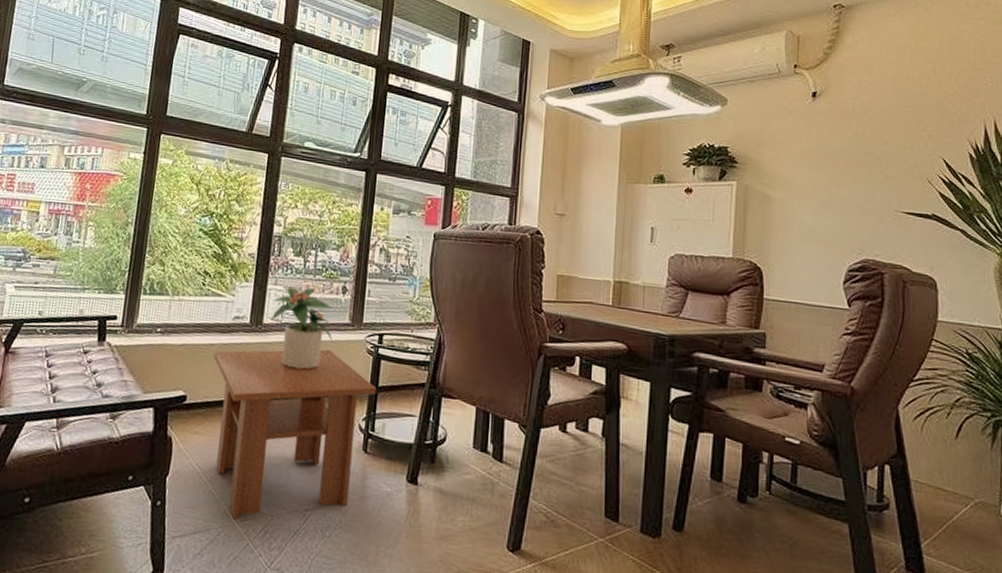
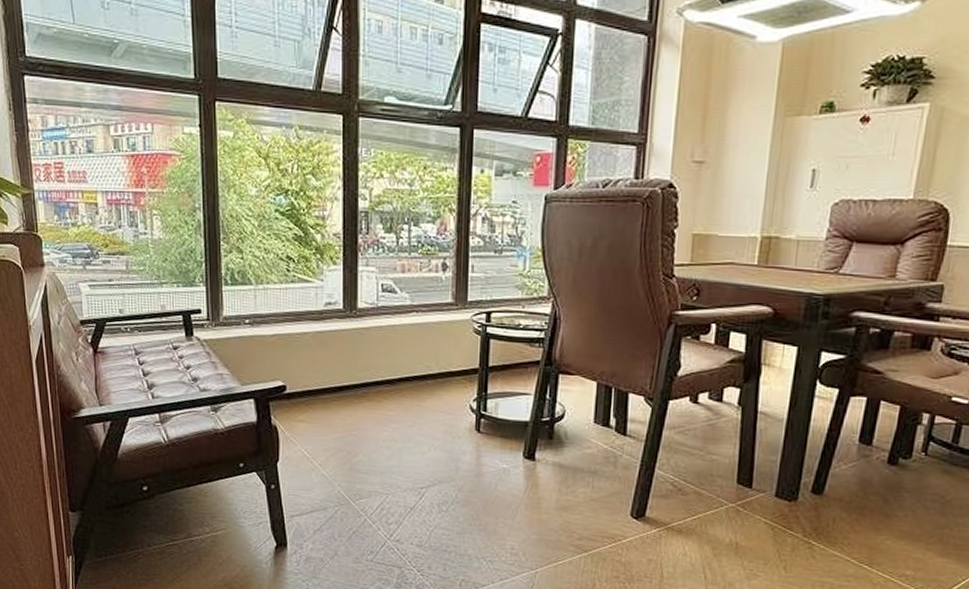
coffee table: present [213,349,377,520] -> none [309,332,487,499]
potted plant: present [271,286,334,370] -> none [366,267,436,353]

